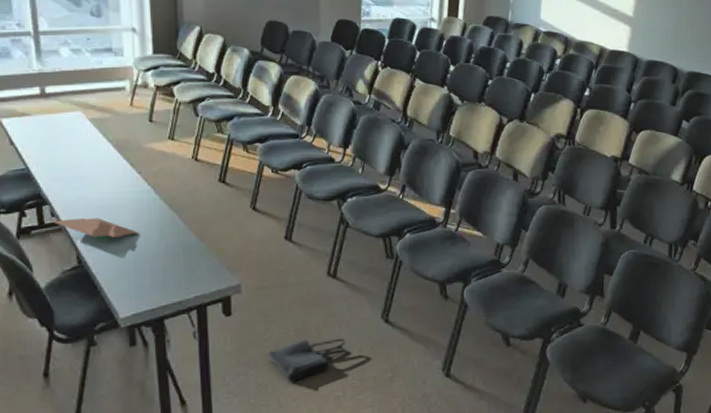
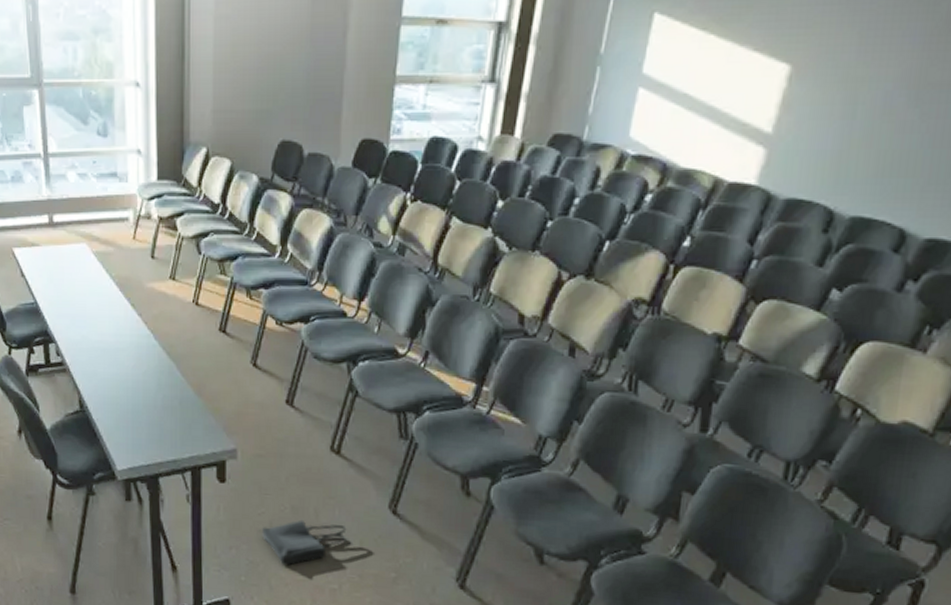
papers: present [52,218,139,242] -> none [57,359,137,388]

